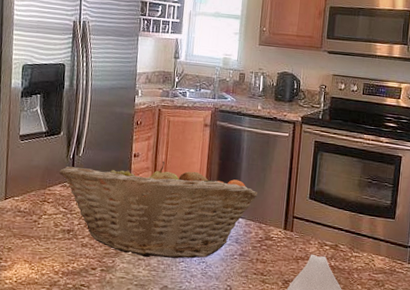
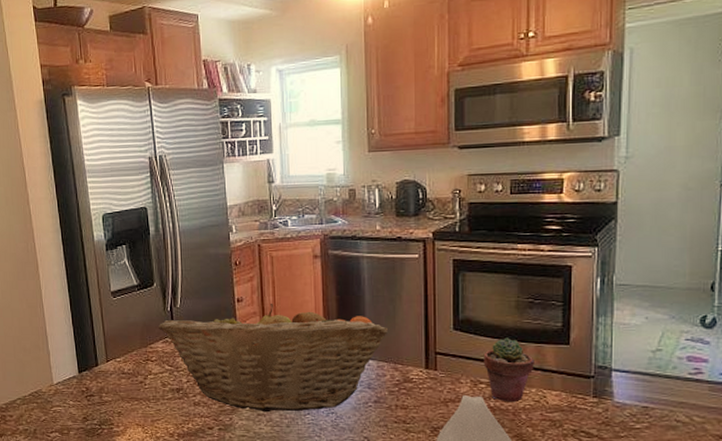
potted succulent: none [329,209,368,263] -> present [483,337,534,401]

